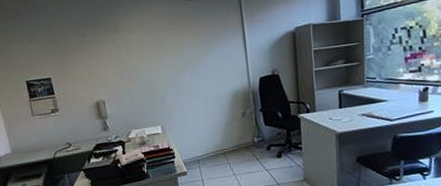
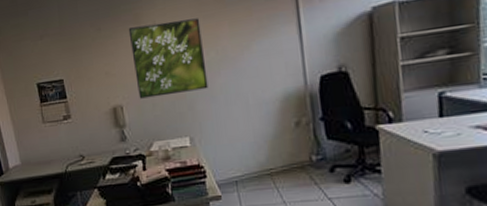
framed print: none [109,30,176,95] -> present [128,18,209,99]

